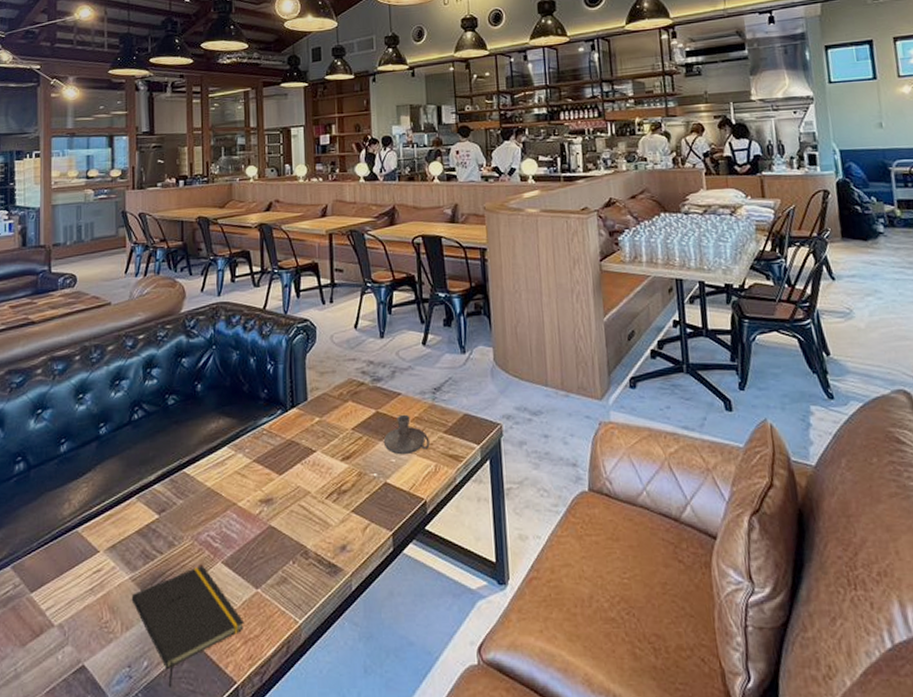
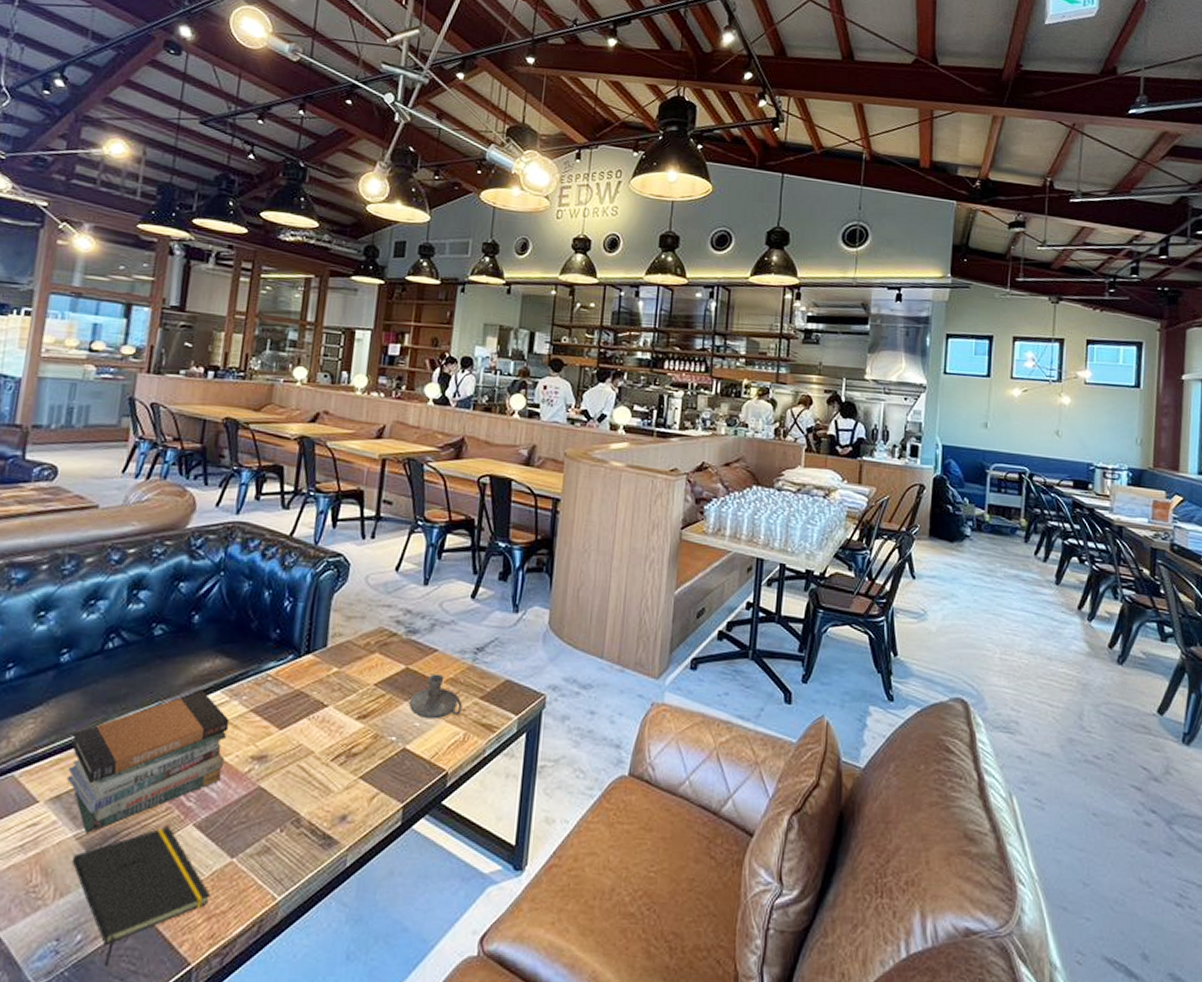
book stack: none [117,448,239,576] -> present [66,691,230,835]

